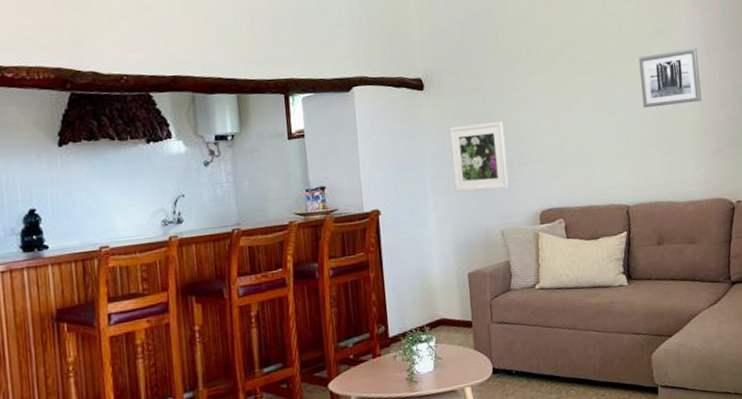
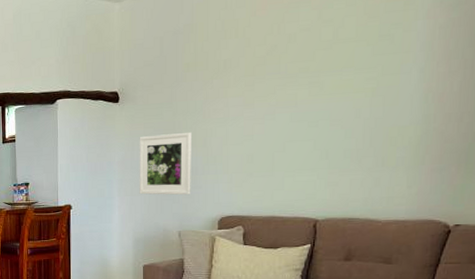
wall art: present [638,48,702,108] -> none [351,55,434,121]

